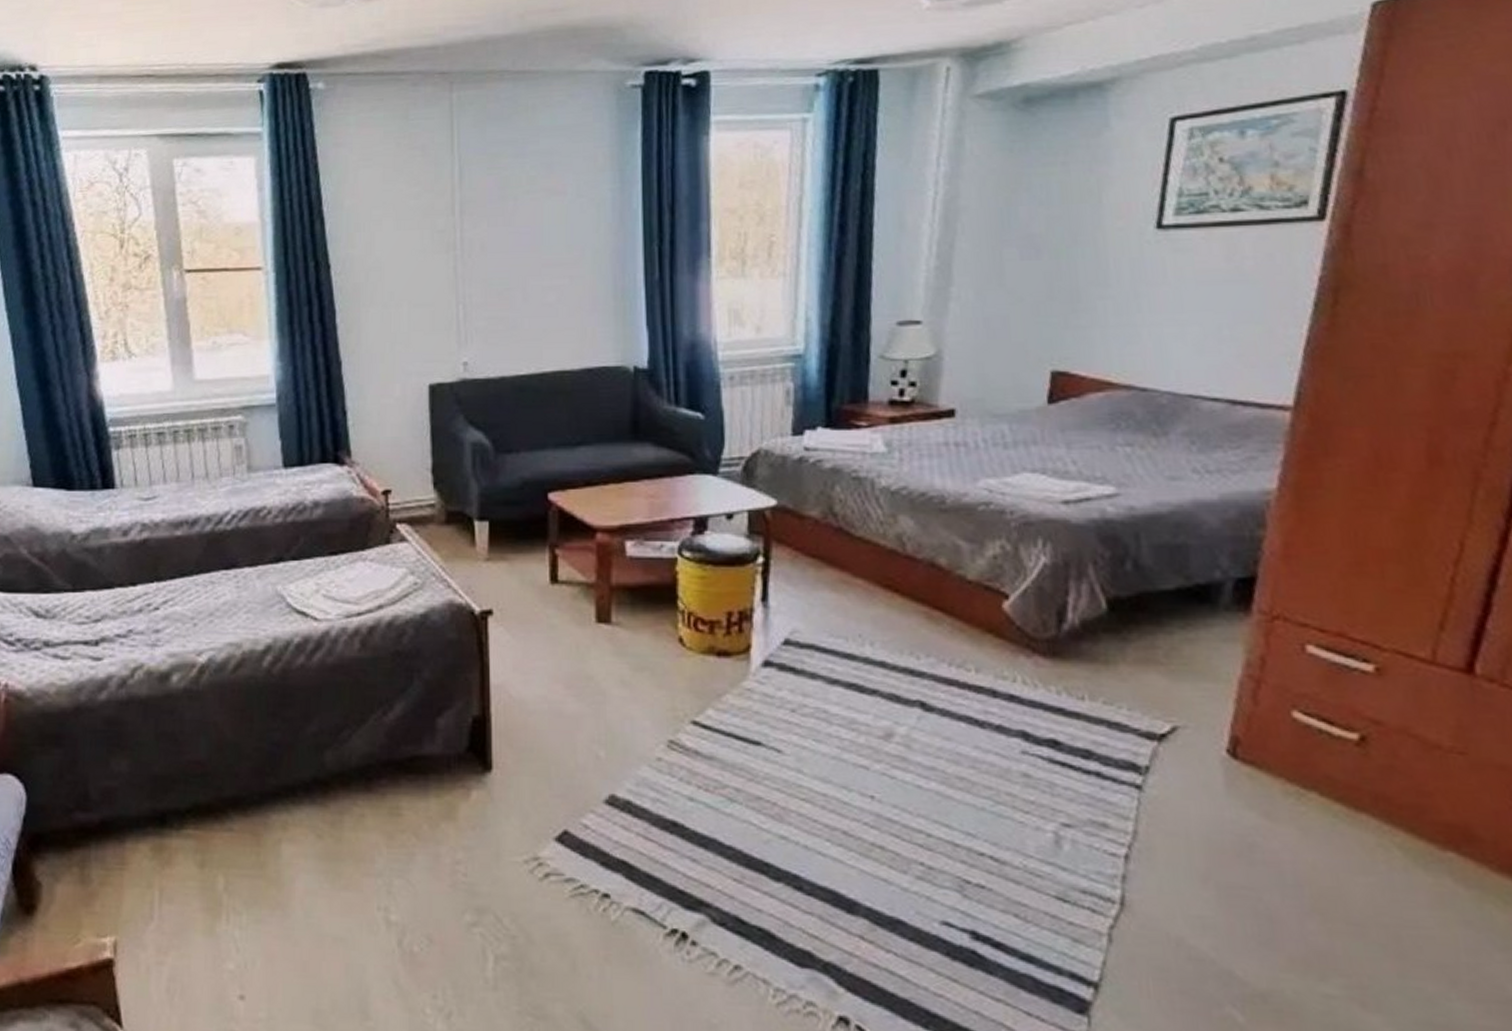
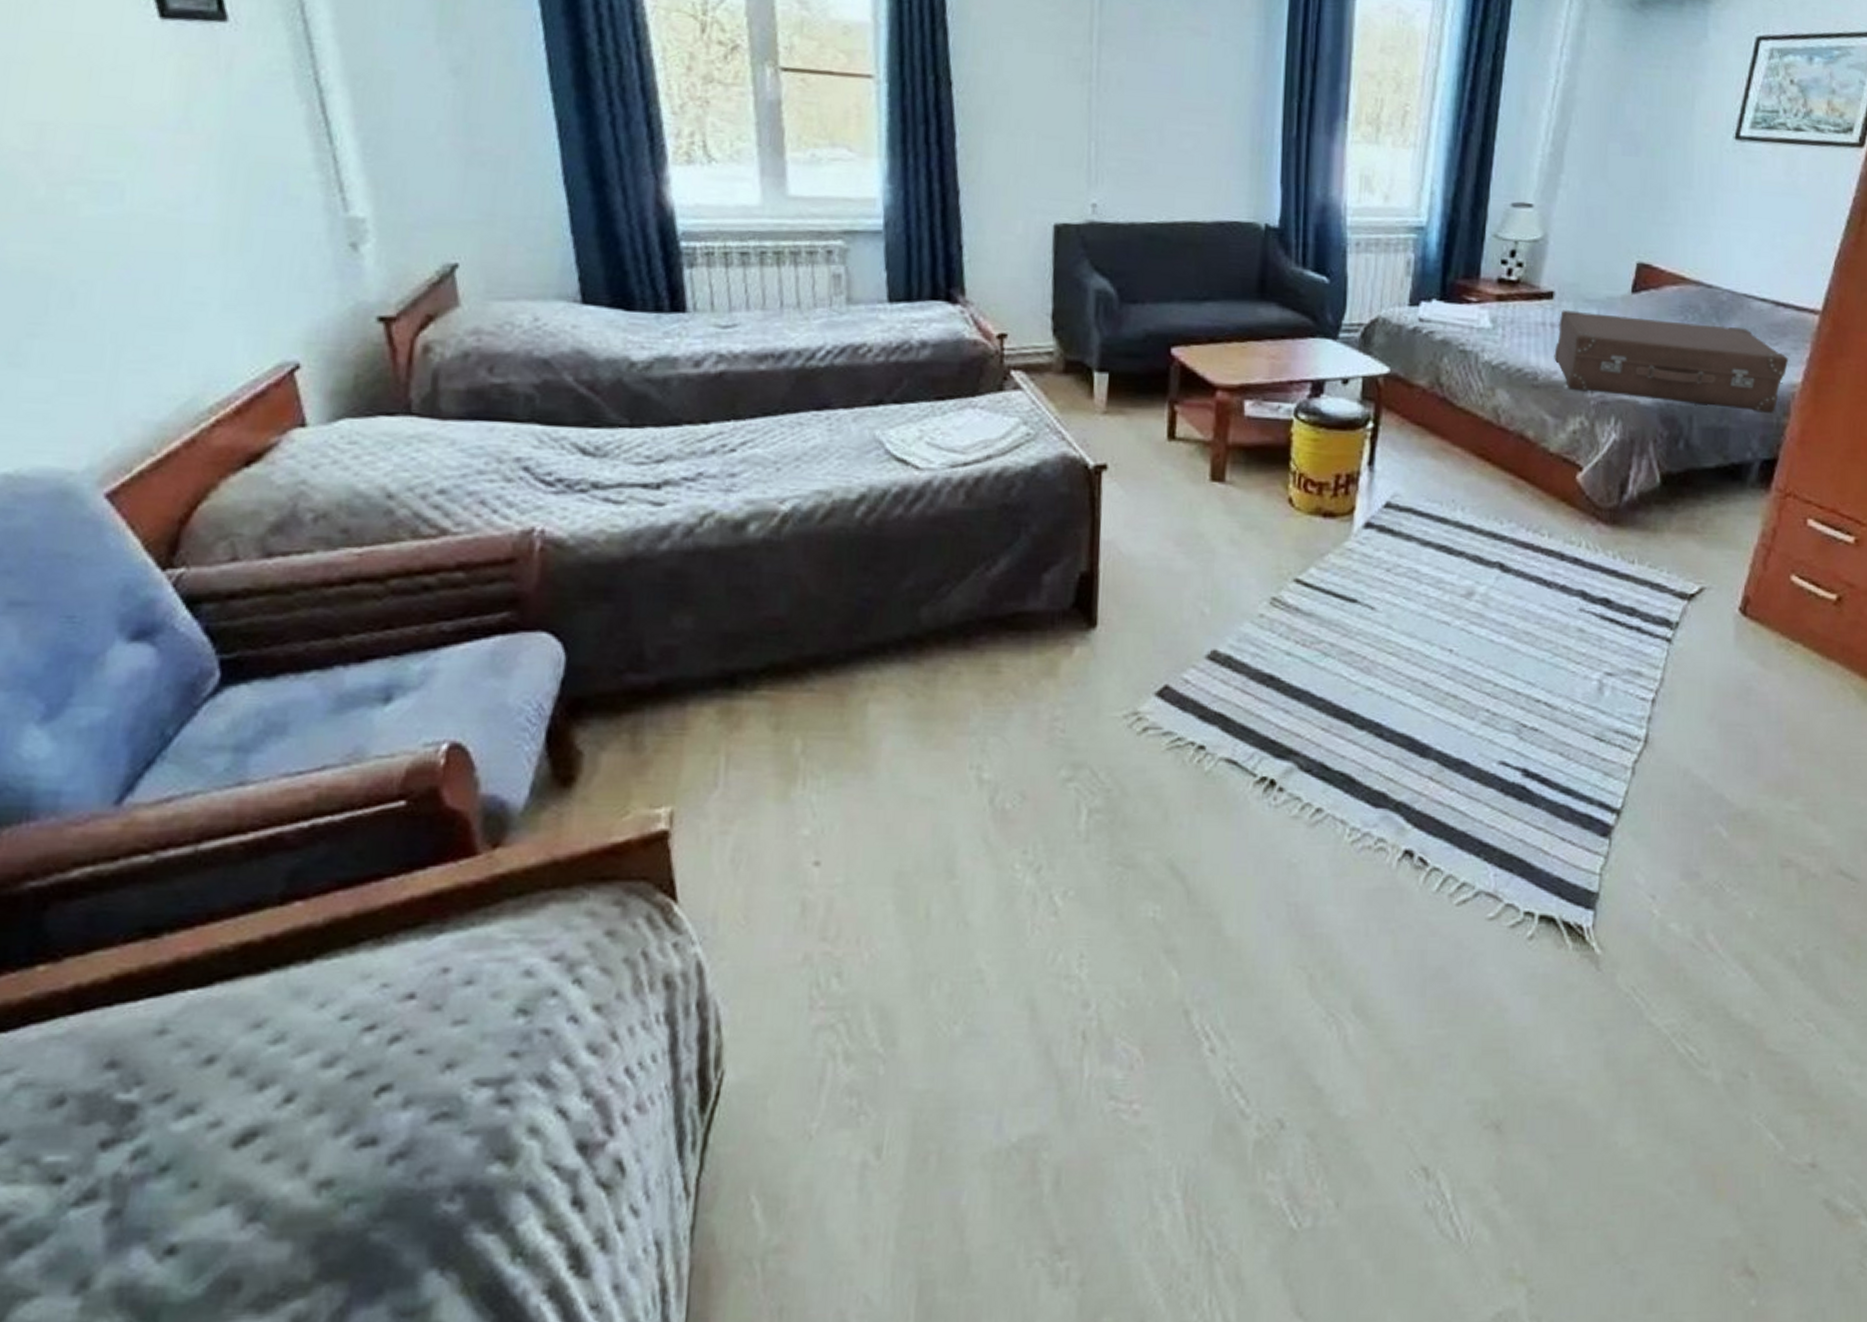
suitcase: none [961,427,1257,525] -> present [1554,310,1789,413]

